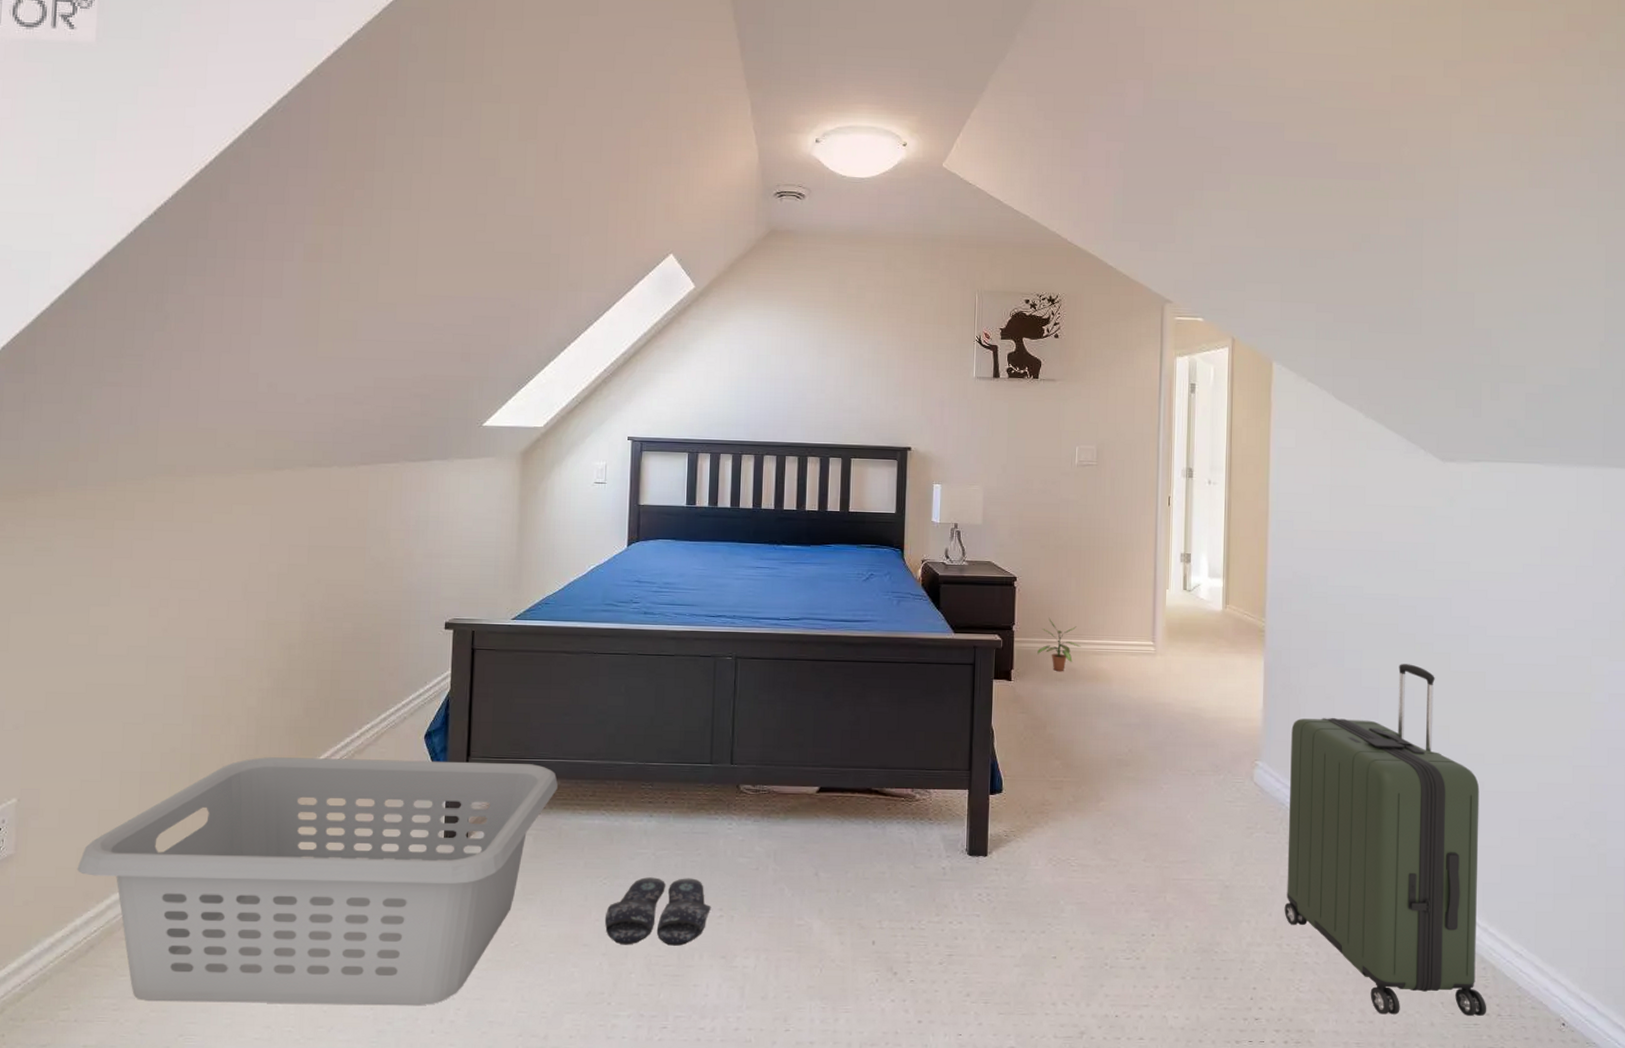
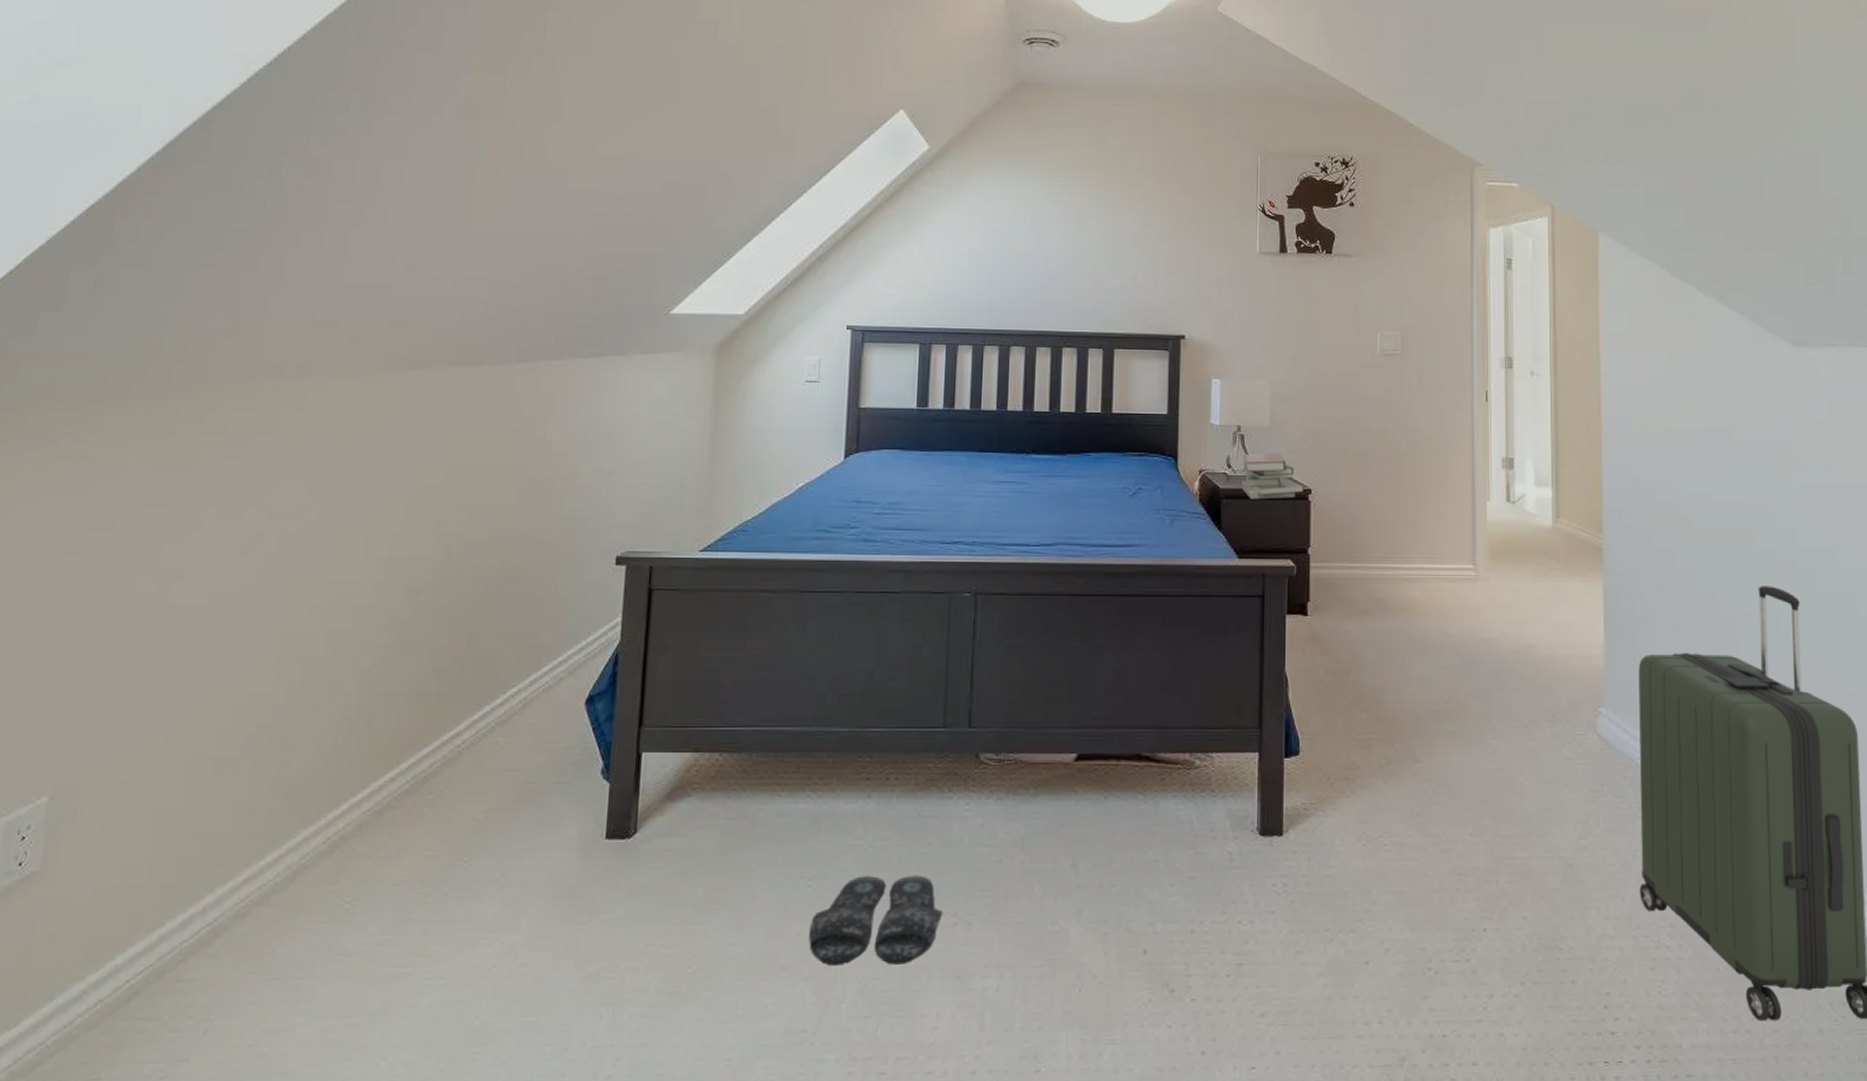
laundry basket: present [77,757,559,1006] -> none [122,733,754,1065]
books: none [957,546,1010,585] -> present [1241,452,1304,500]
potted plant: present [1037,617,1081,671] -> none [1338,537,1389,602]

